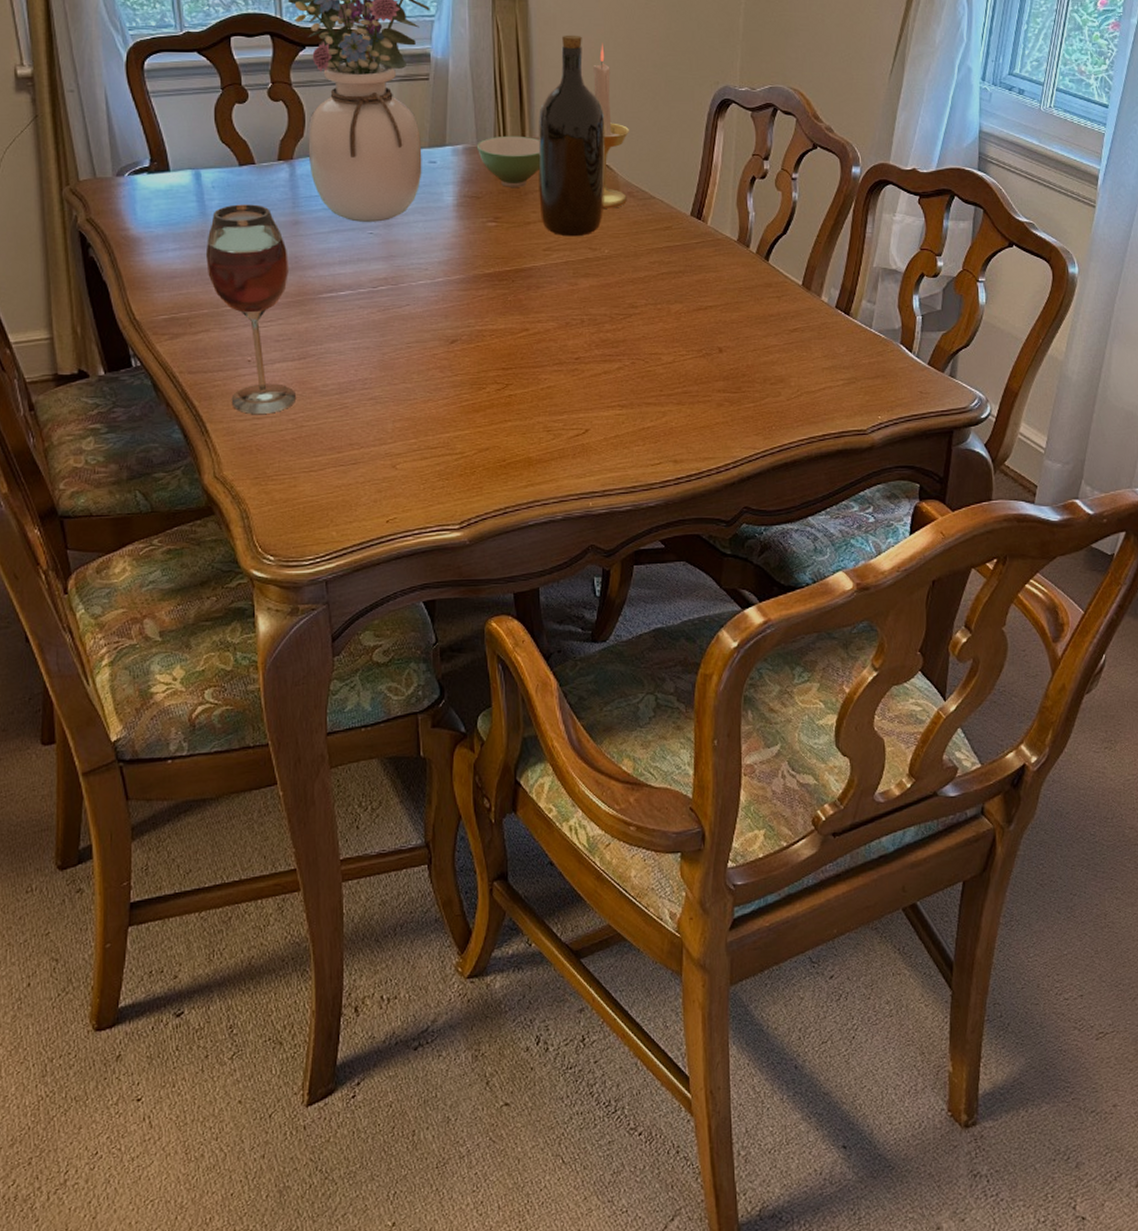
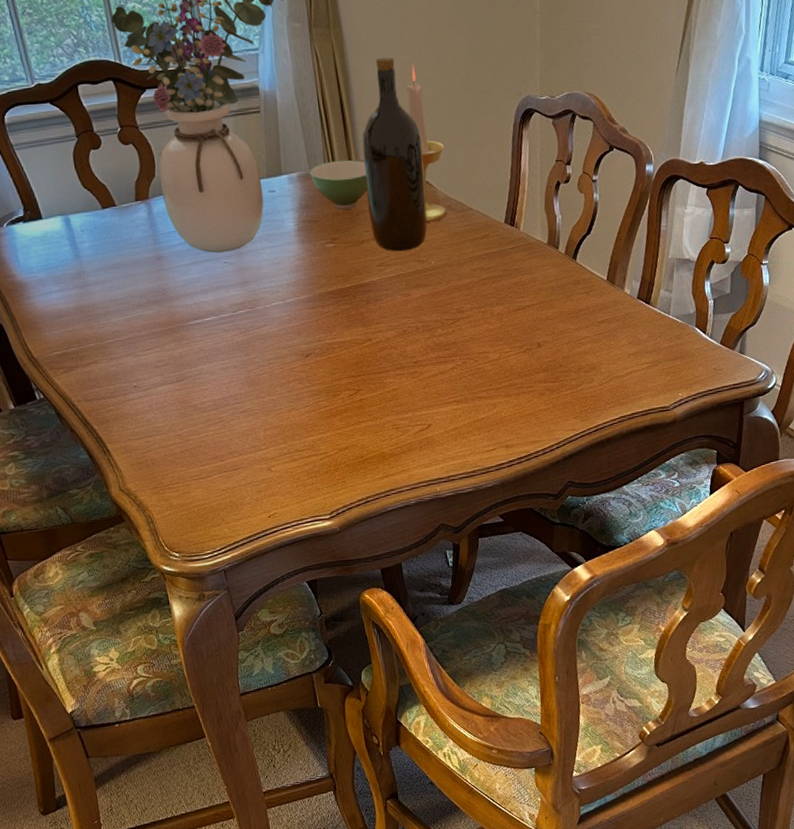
wineglass: present [205,204,297,414] -> none [83,244,180,433]

